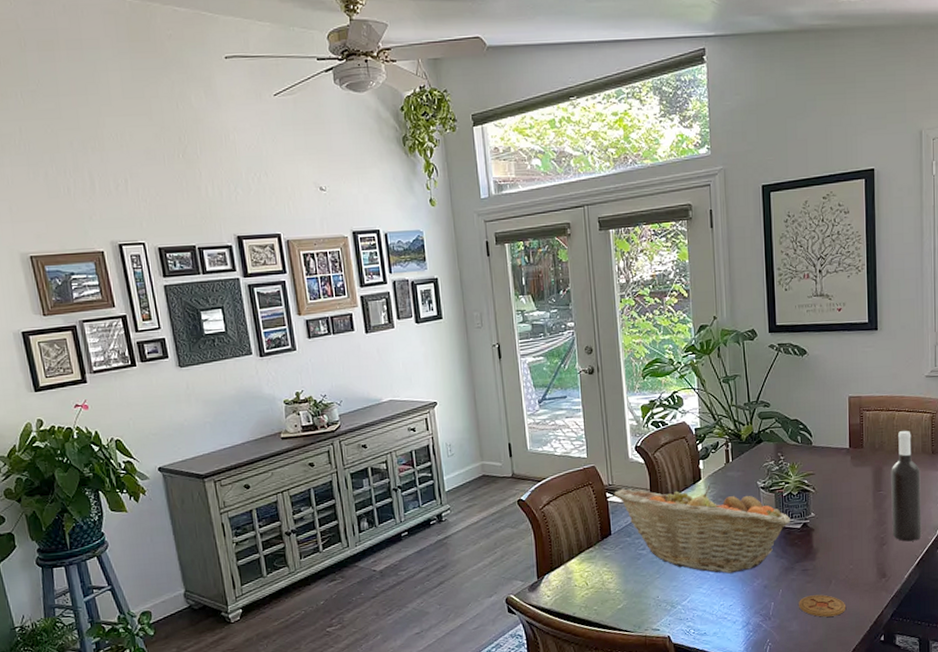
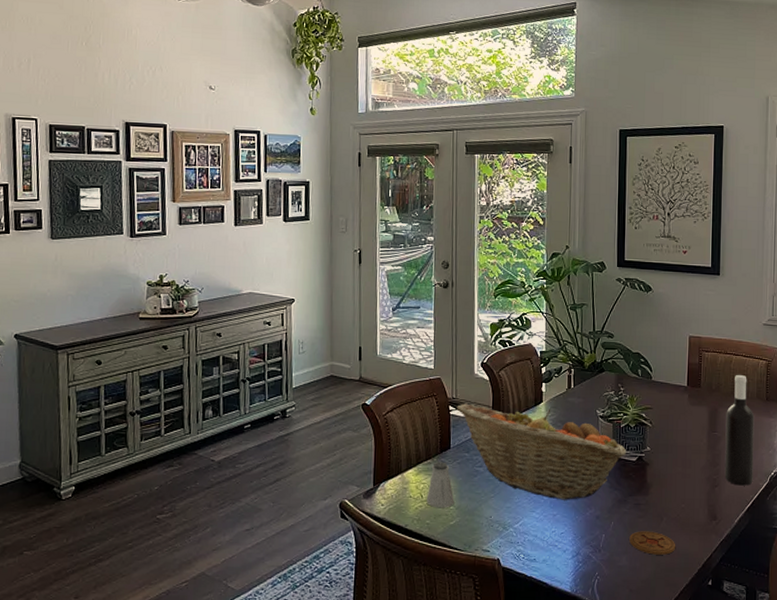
saltshaker: none [591,548,620,594] -> present [426,462,455,508]

